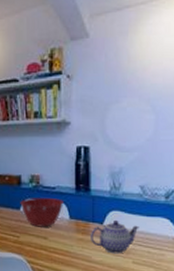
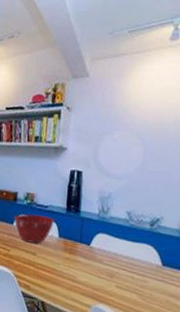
teapot: present [89,219,139,254] -> none [76,242,124,277]

